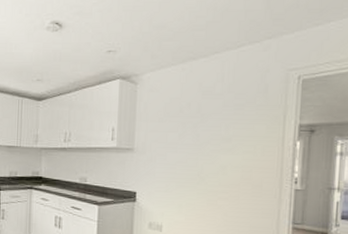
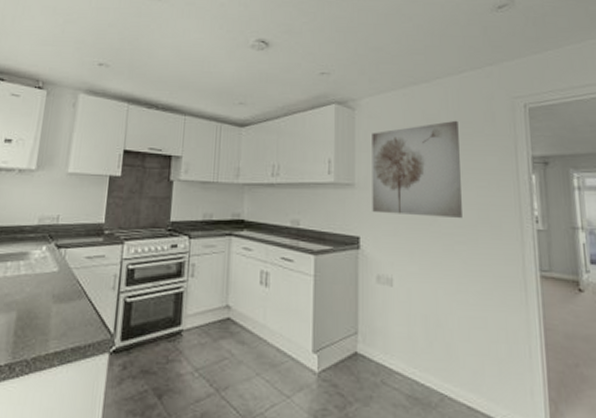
wall art: none [148,92,232,178] -> present [372,120,462,218]

